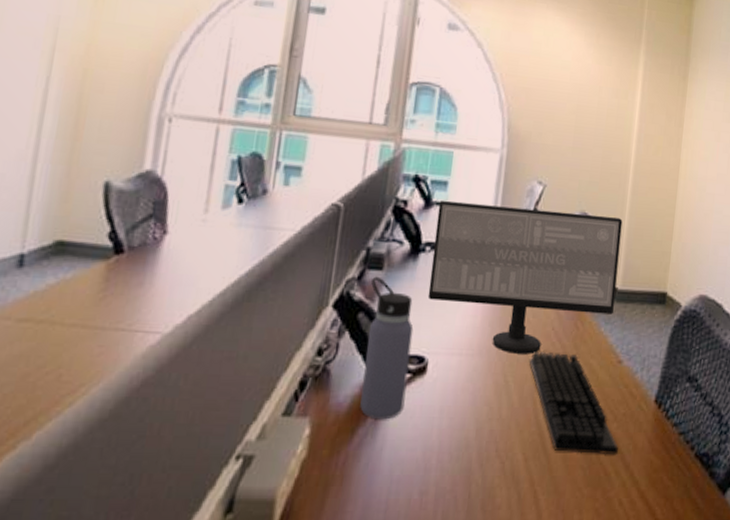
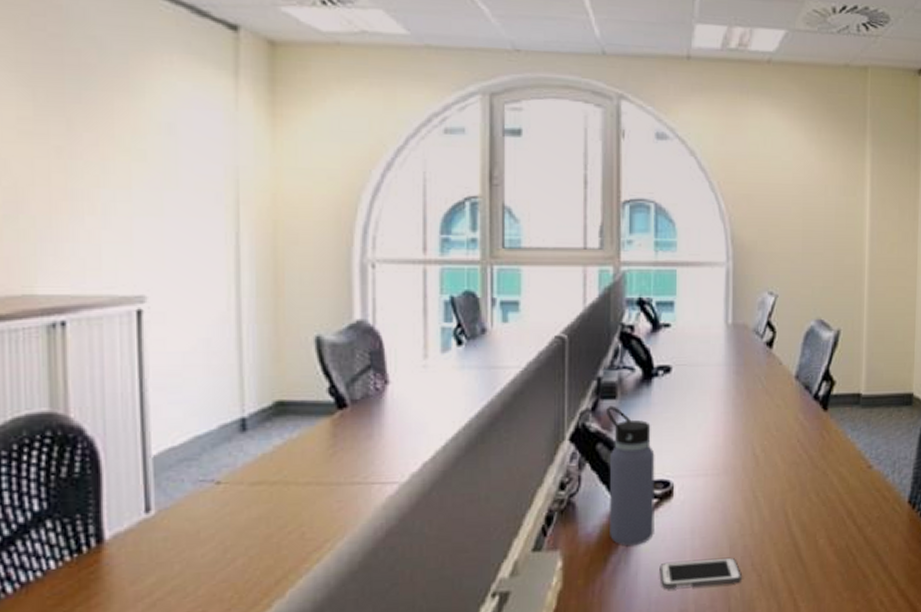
cell phone: none [404,440,485,468] -> present [659,557,741,589]
computer monitor: present [427,200,623,354] -> none [666,321,861,469]
keyboard: present [529,352,618,454] -> none [776,464,875,560]

